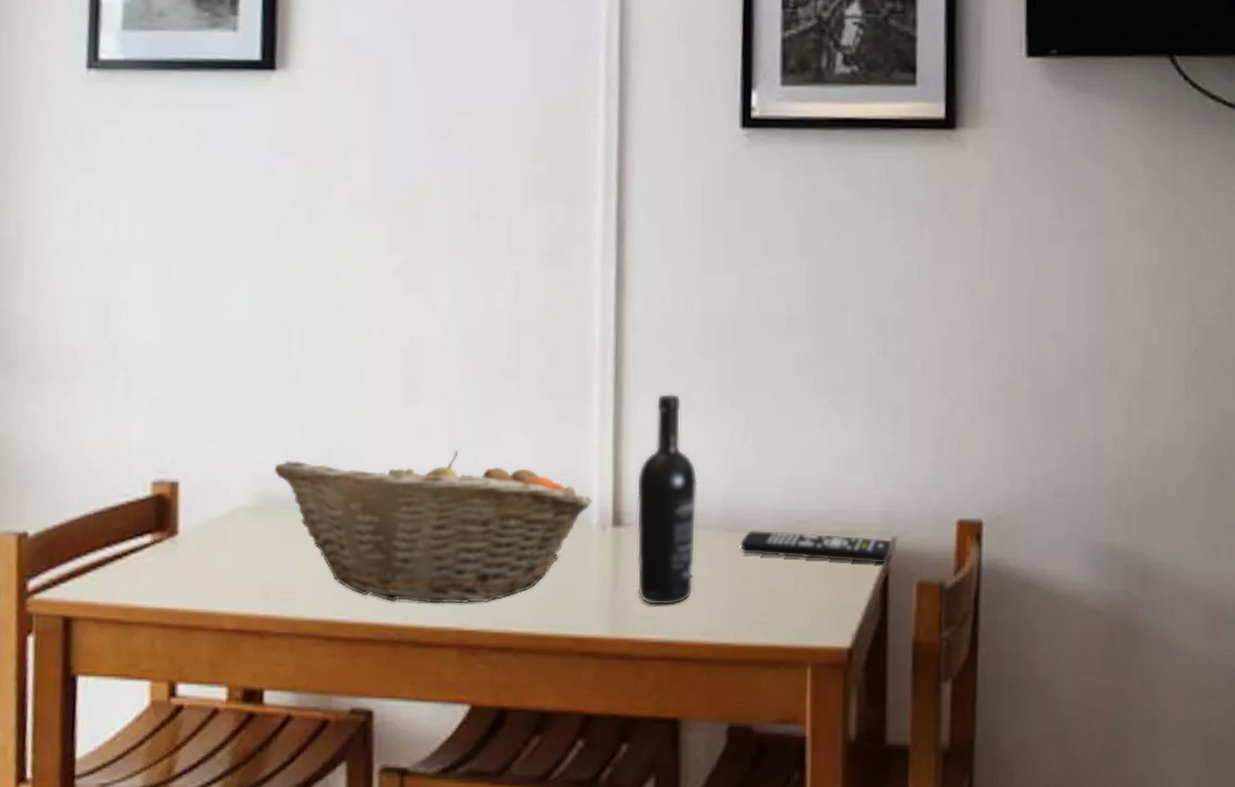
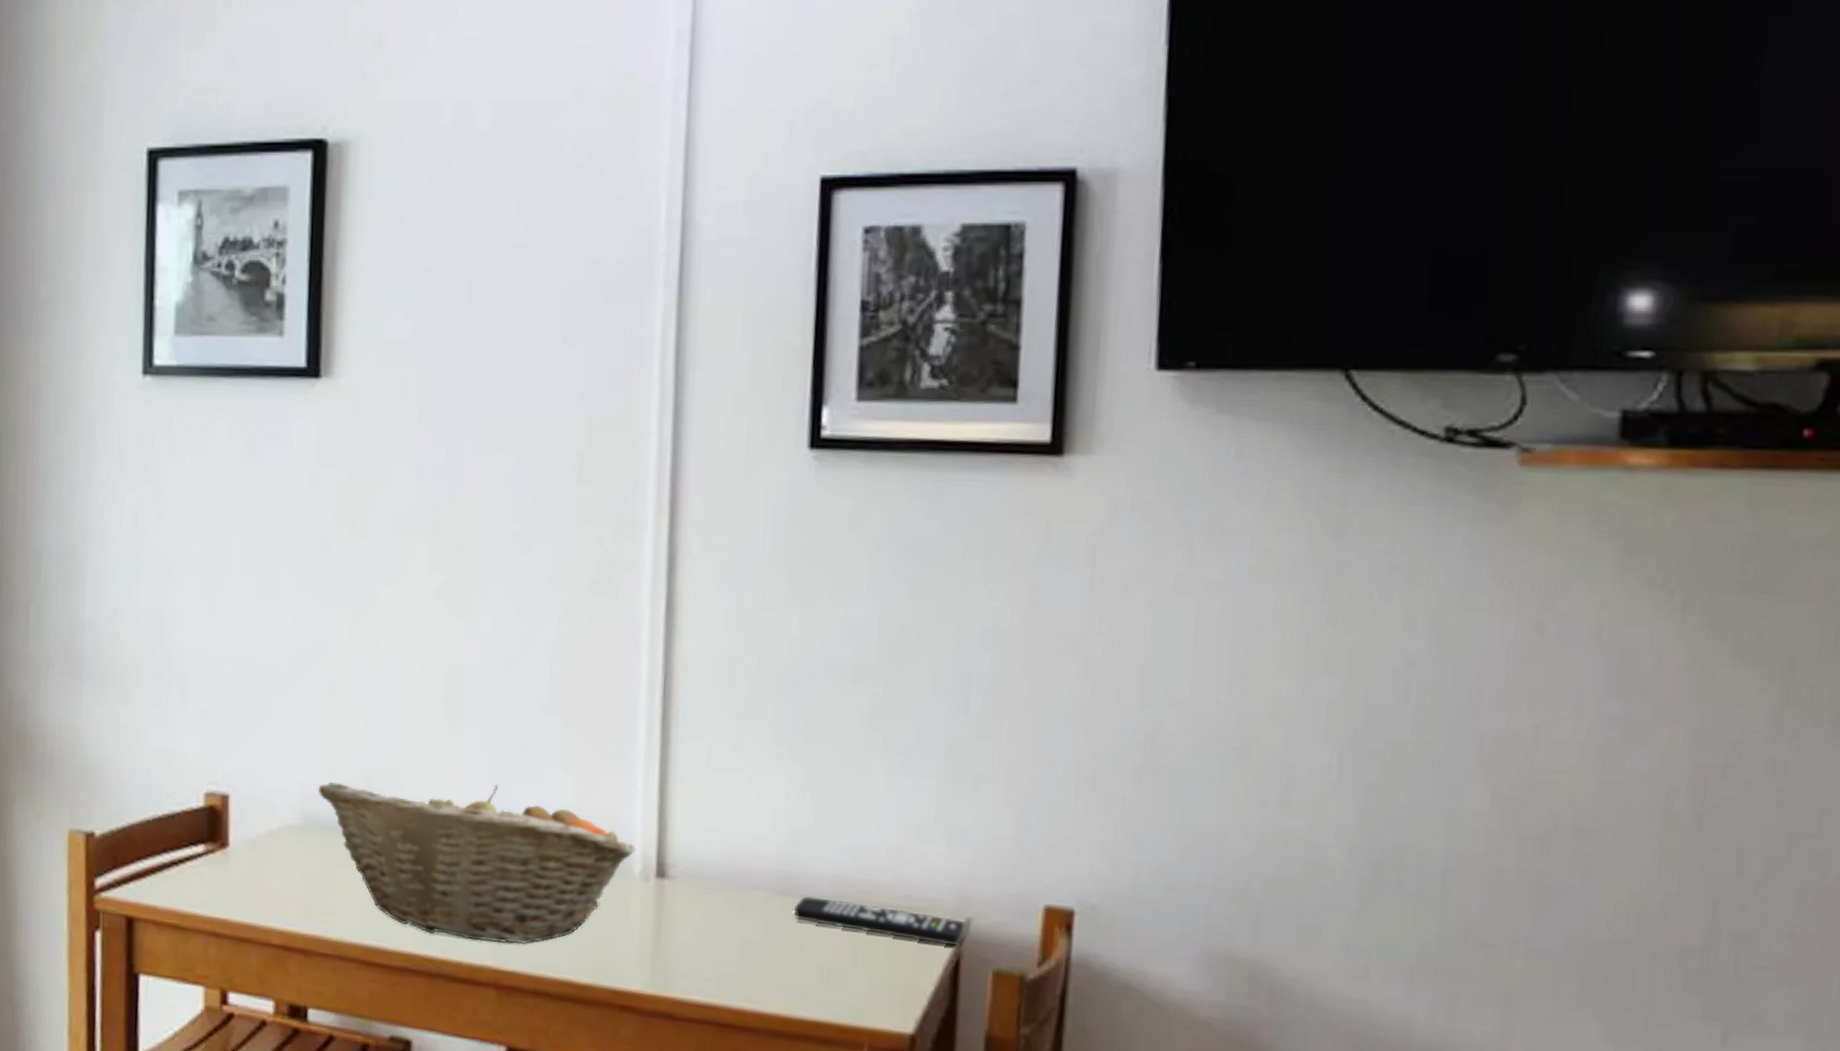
wine bottle: present [636,393,698,606] -> none [681,739,749,968]

